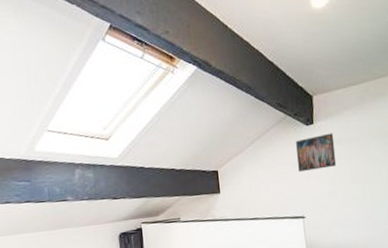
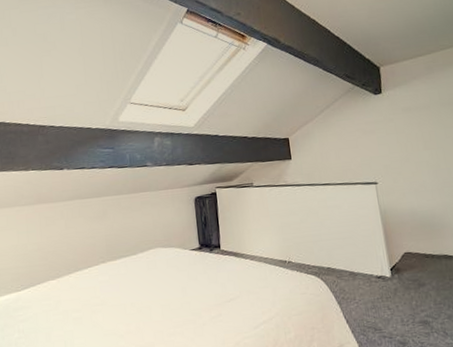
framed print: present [296,133,337,173] -> none [365,101,408,140]

